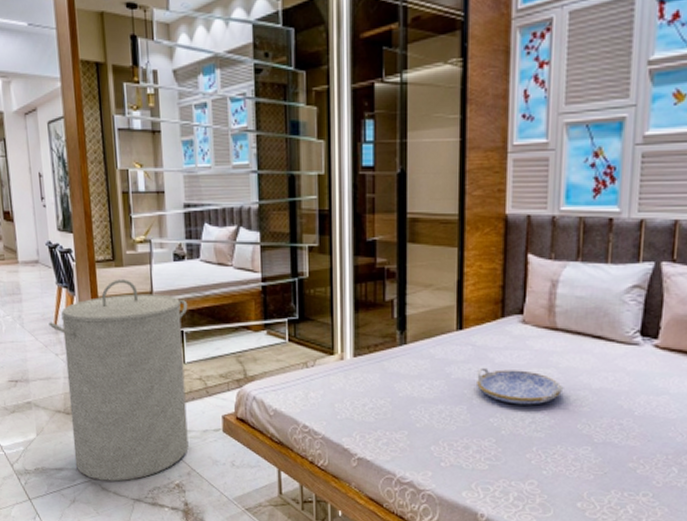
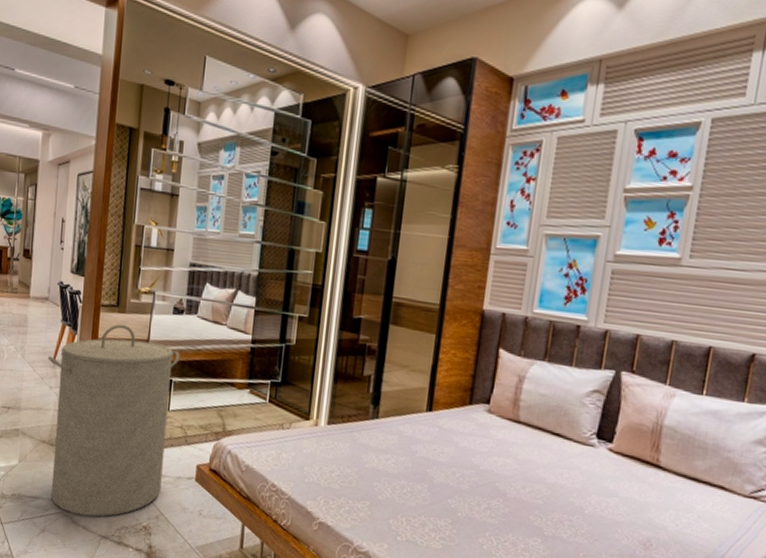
serving tray: present [477,367,564,405] -> none [439,449,521,492]

